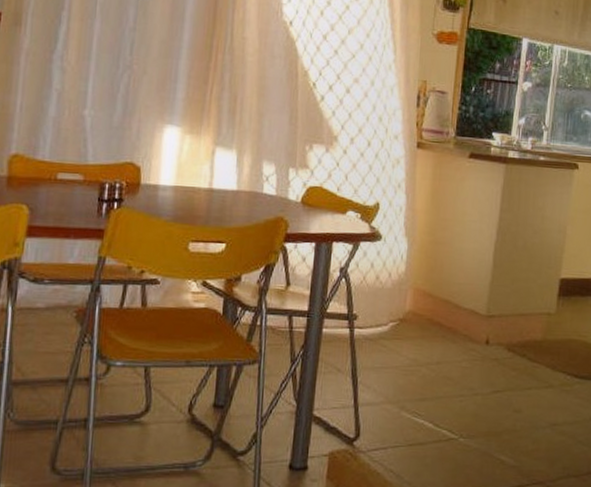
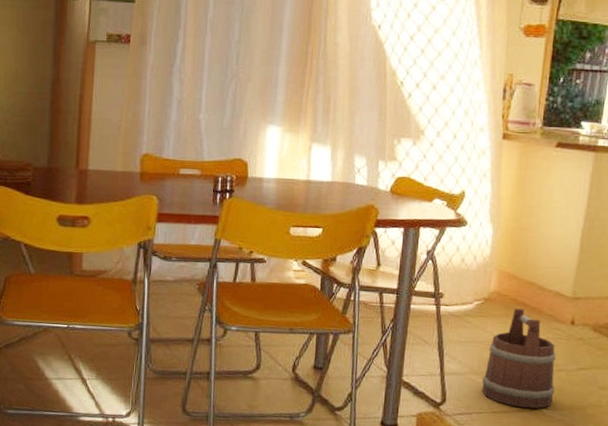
bucket: none [397,329,472,439] -> present [482,309,556,409]

